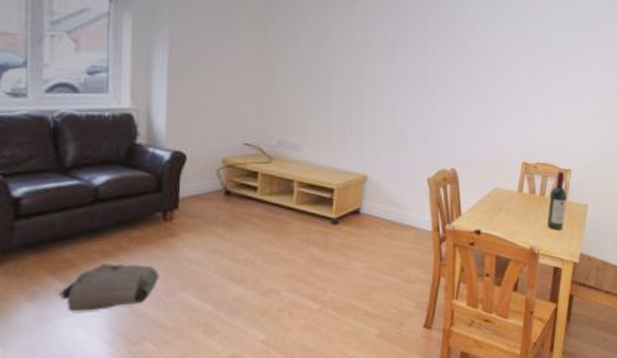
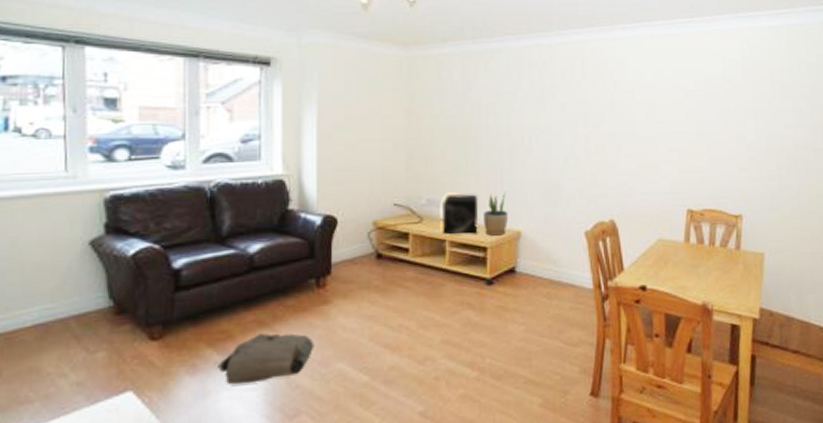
speaker: none [290,137,327,176] -> present [442,194,478,235]
potted plant: none [332,138,356,178] -> present [483,193,509,236]
wine bottle: present [547,171,567,230] -> none [719,217,740,283]

